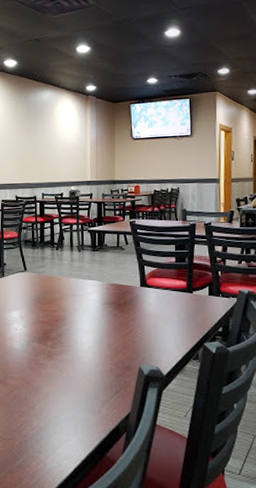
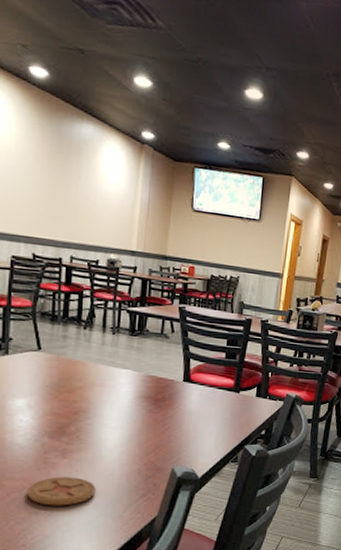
coaster: none [24,376,77,402] -> present [26,476,96,506]

